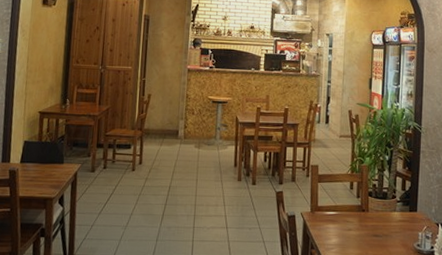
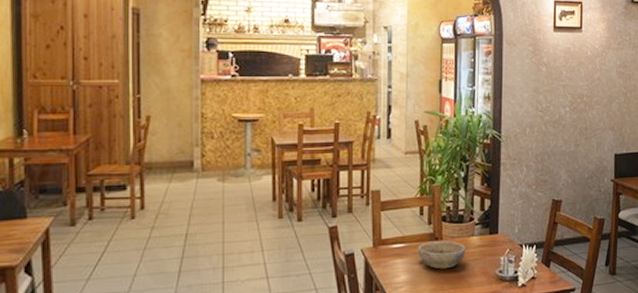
bowl: none [347,212,389,238] -> present [417,240,467,270]

